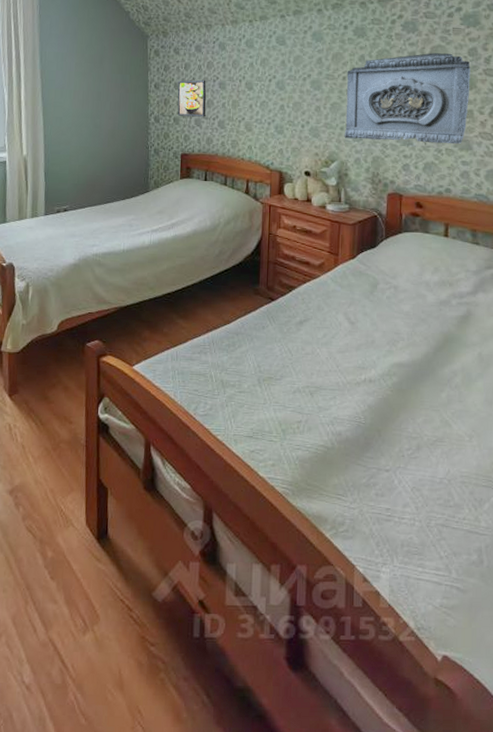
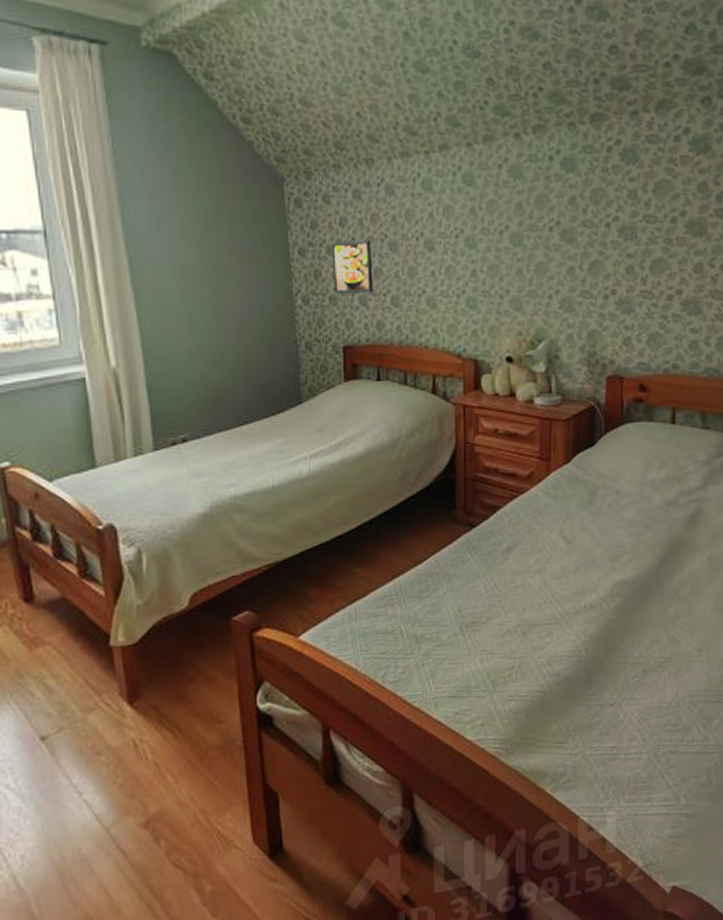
relief panel: present [344,53,471,145] -> none [553,190,700,309]

